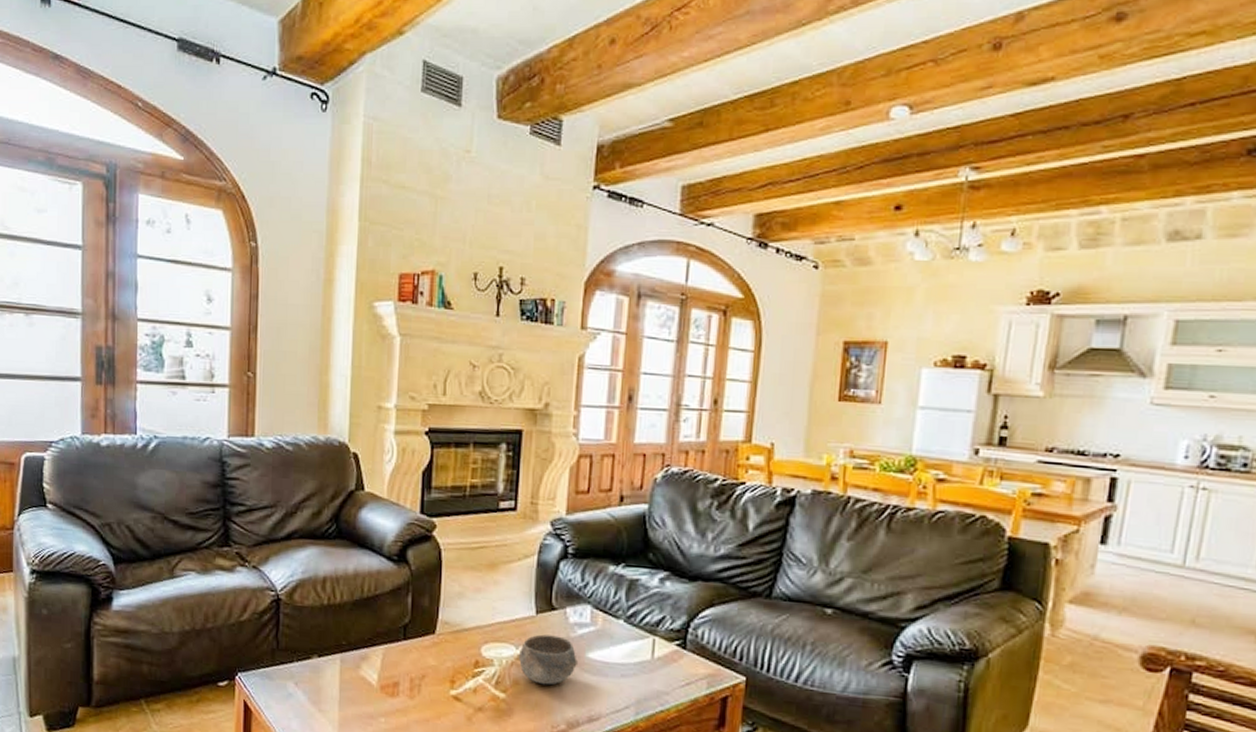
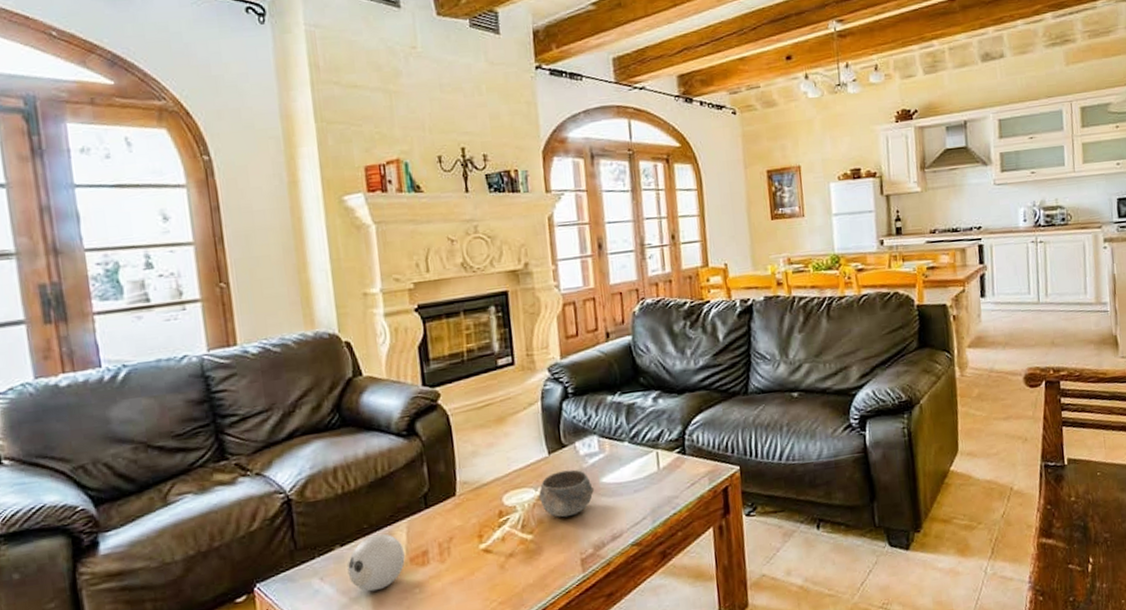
decorative ball: none [321,653,376,710] -> present [346,533,405,592]

